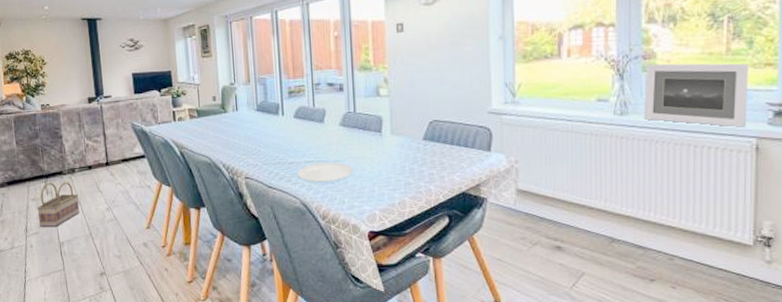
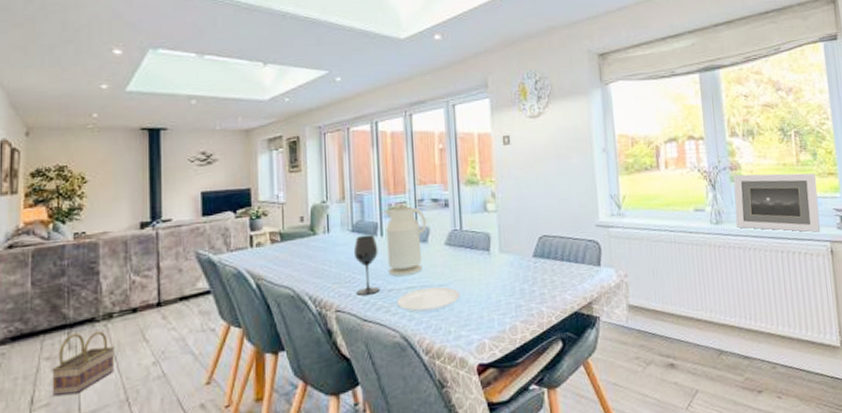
wineglass: none [258,114,282,166] -> present [353,234,380,295]
water jug: none [284,89,323,152] -> present [384,206,427,277]

